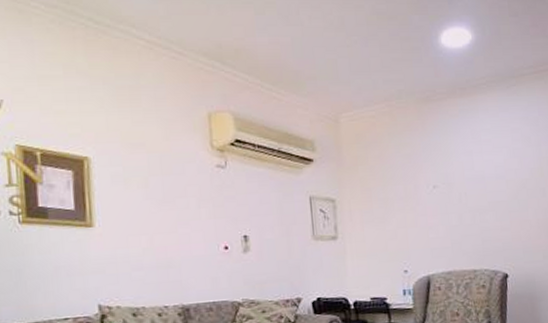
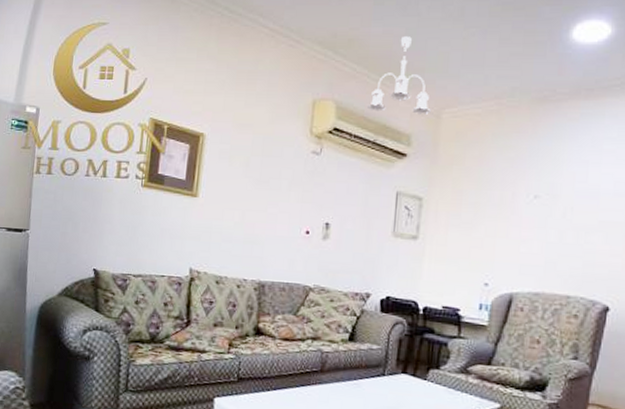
ceiling light fixture: none [265,45,329,120] -> present [366,36,431,114]

